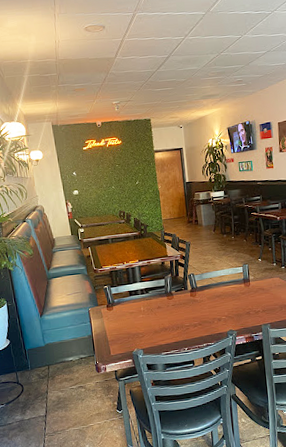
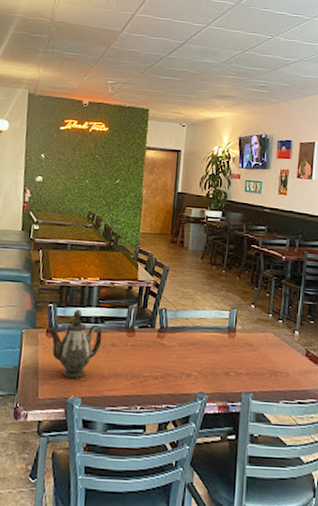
teapot: none [106,286,150,337] -> present [47,309,103,378]

